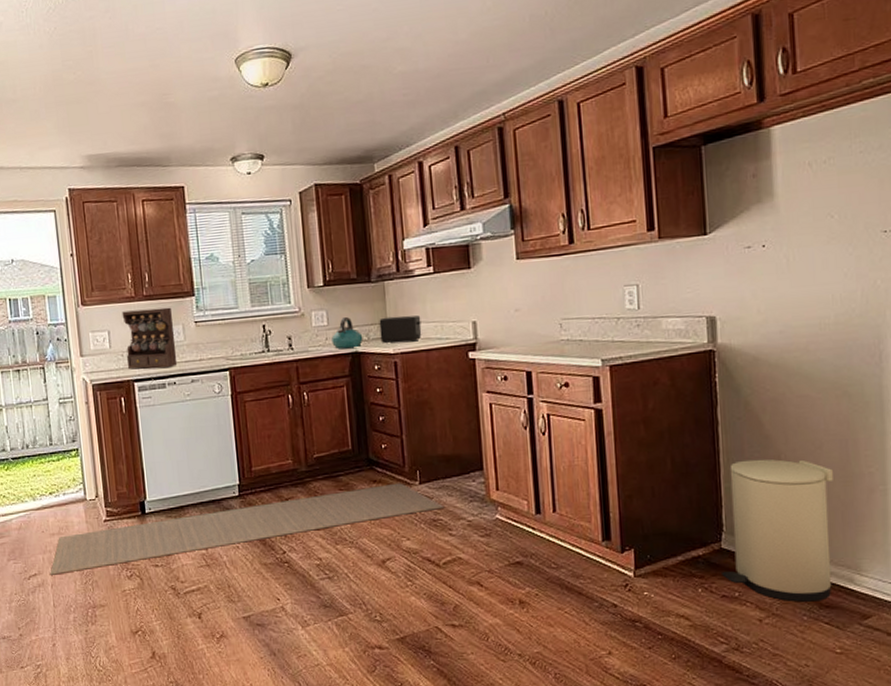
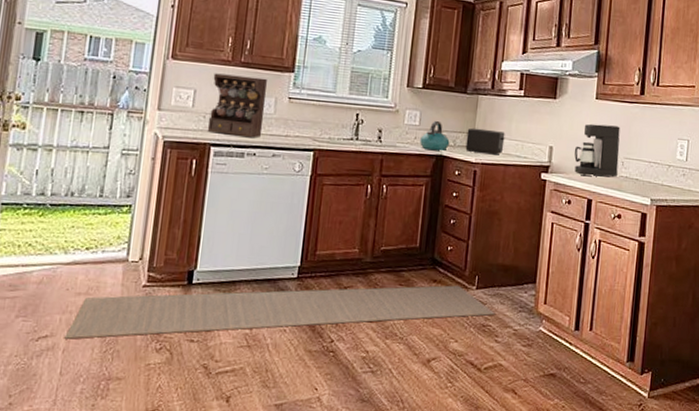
coffee maker: none [501,285,557,348] -> present [574,123,620,178]

